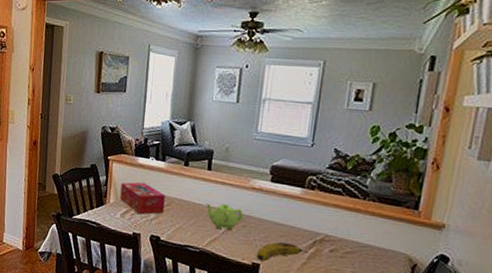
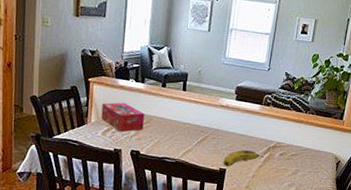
teapot: present [205,203,244,231] -> none [181,120,213,143]

